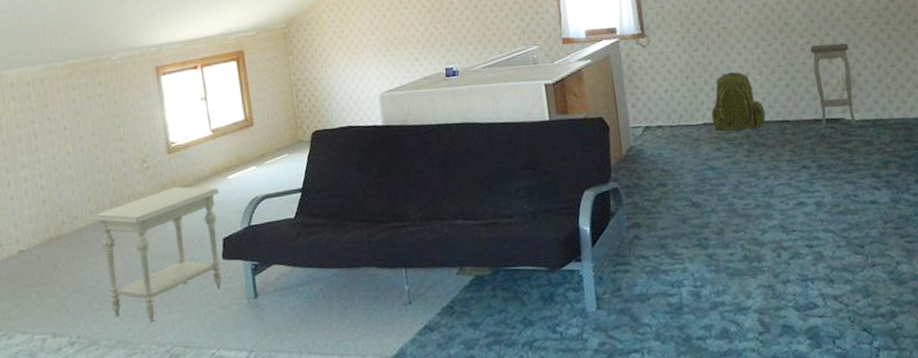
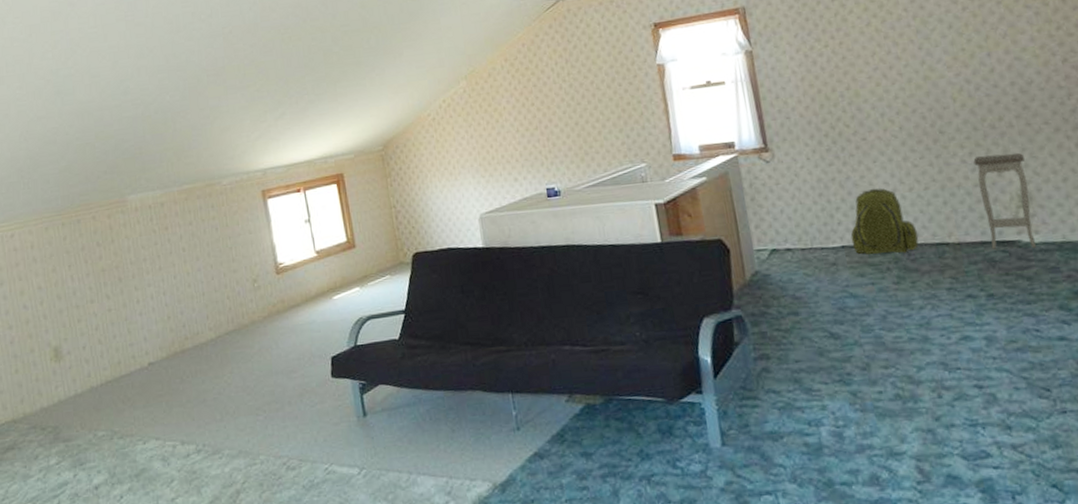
side table: present [93,186,223,322] -> none [212,305,333,434]

